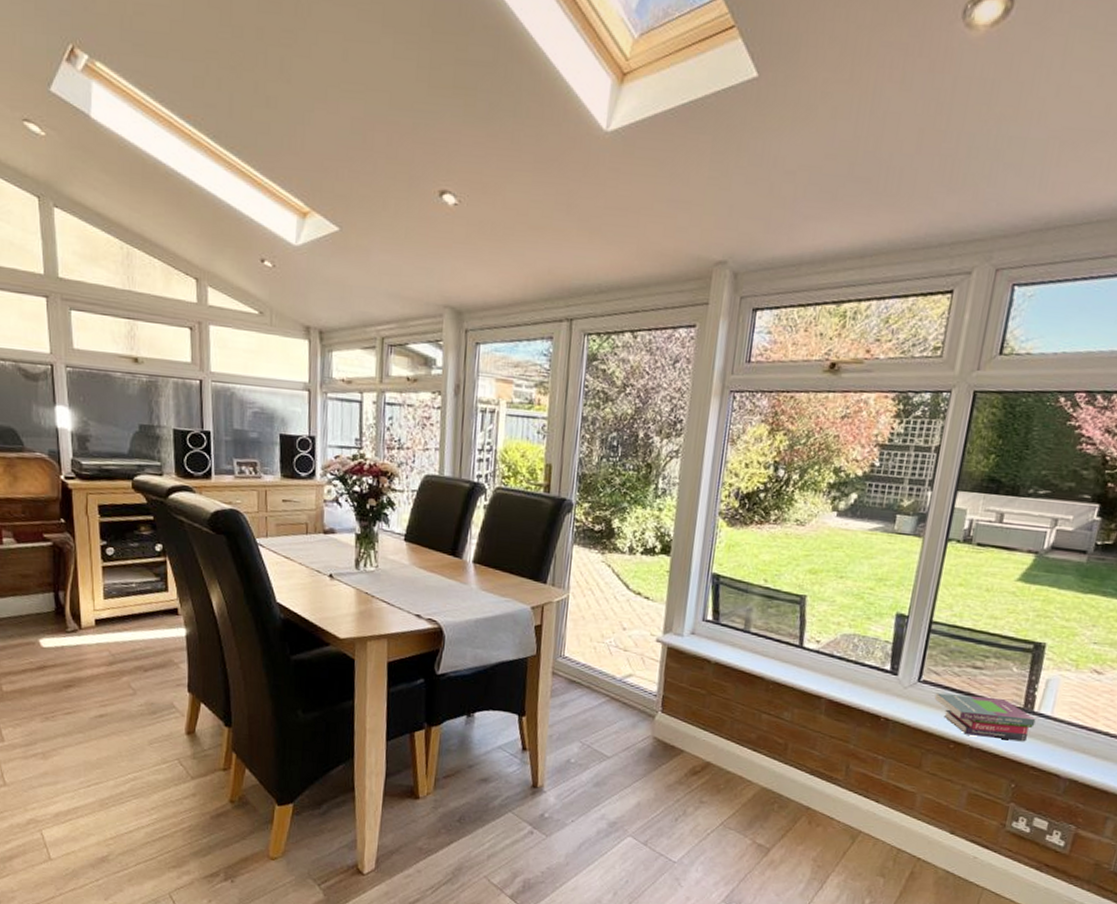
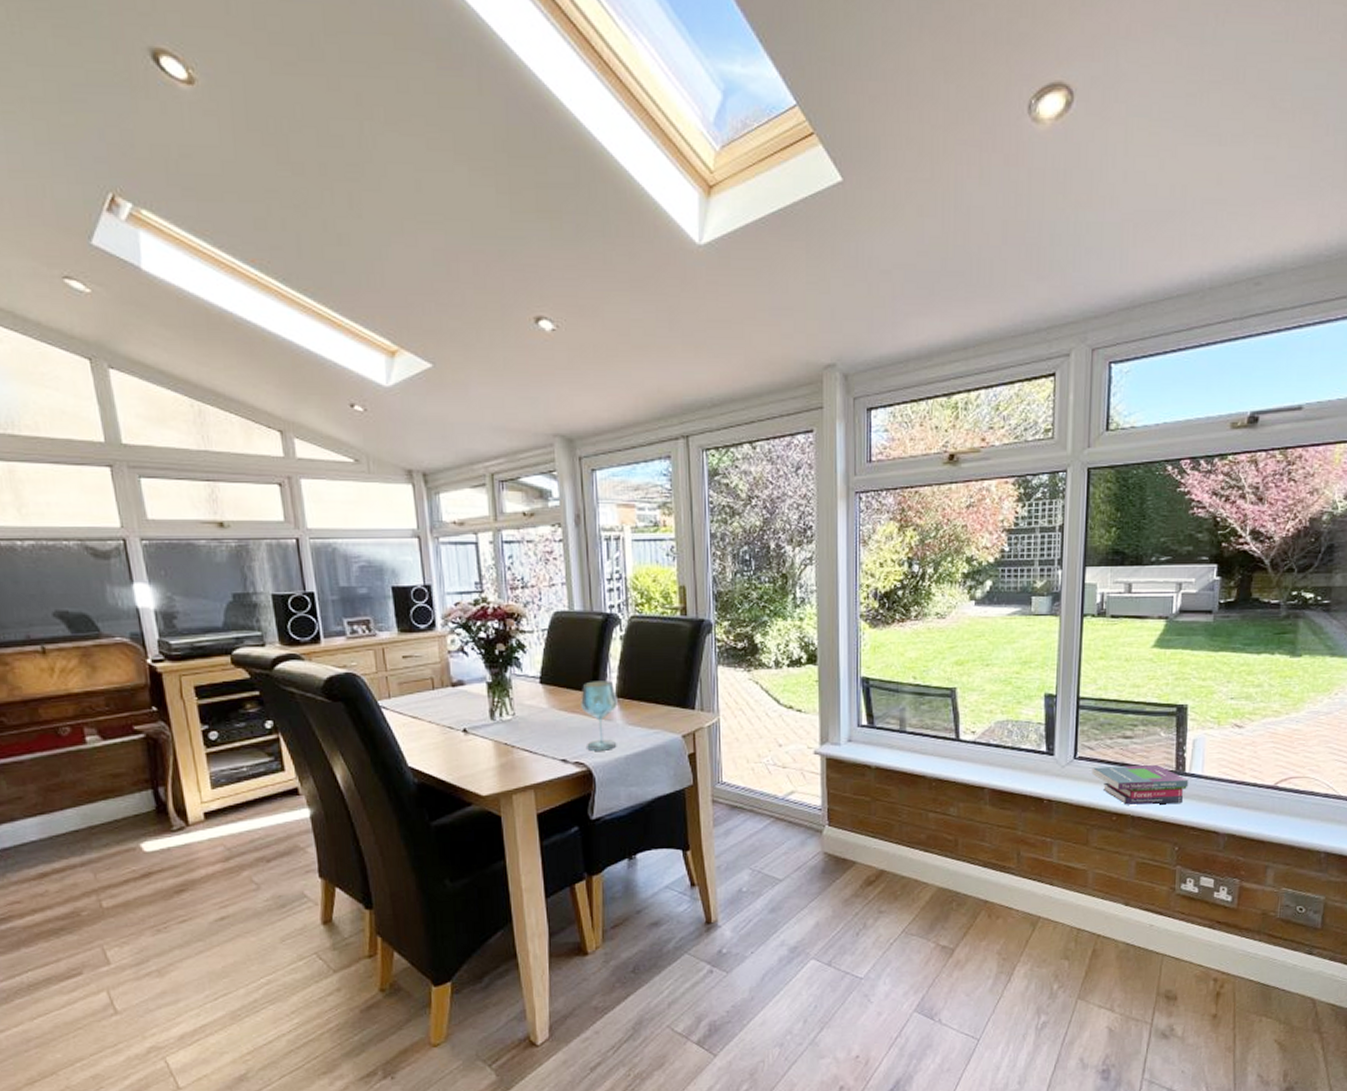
wine glass: none [439,544,475,612] -> present [581,680,618,751]

